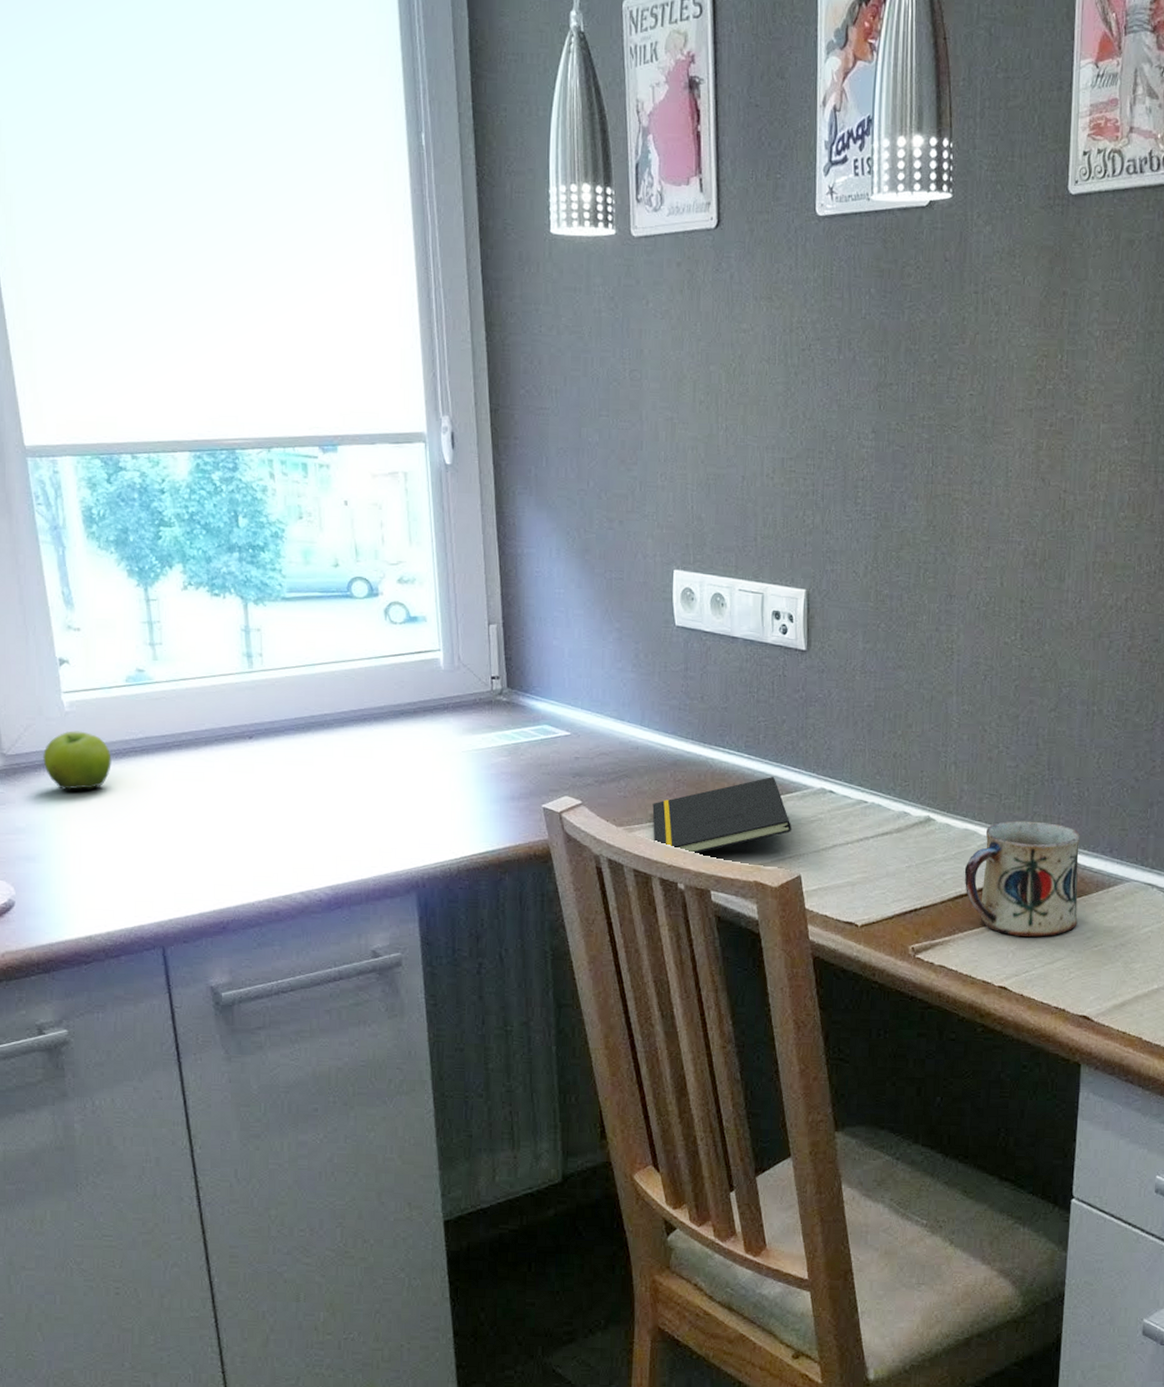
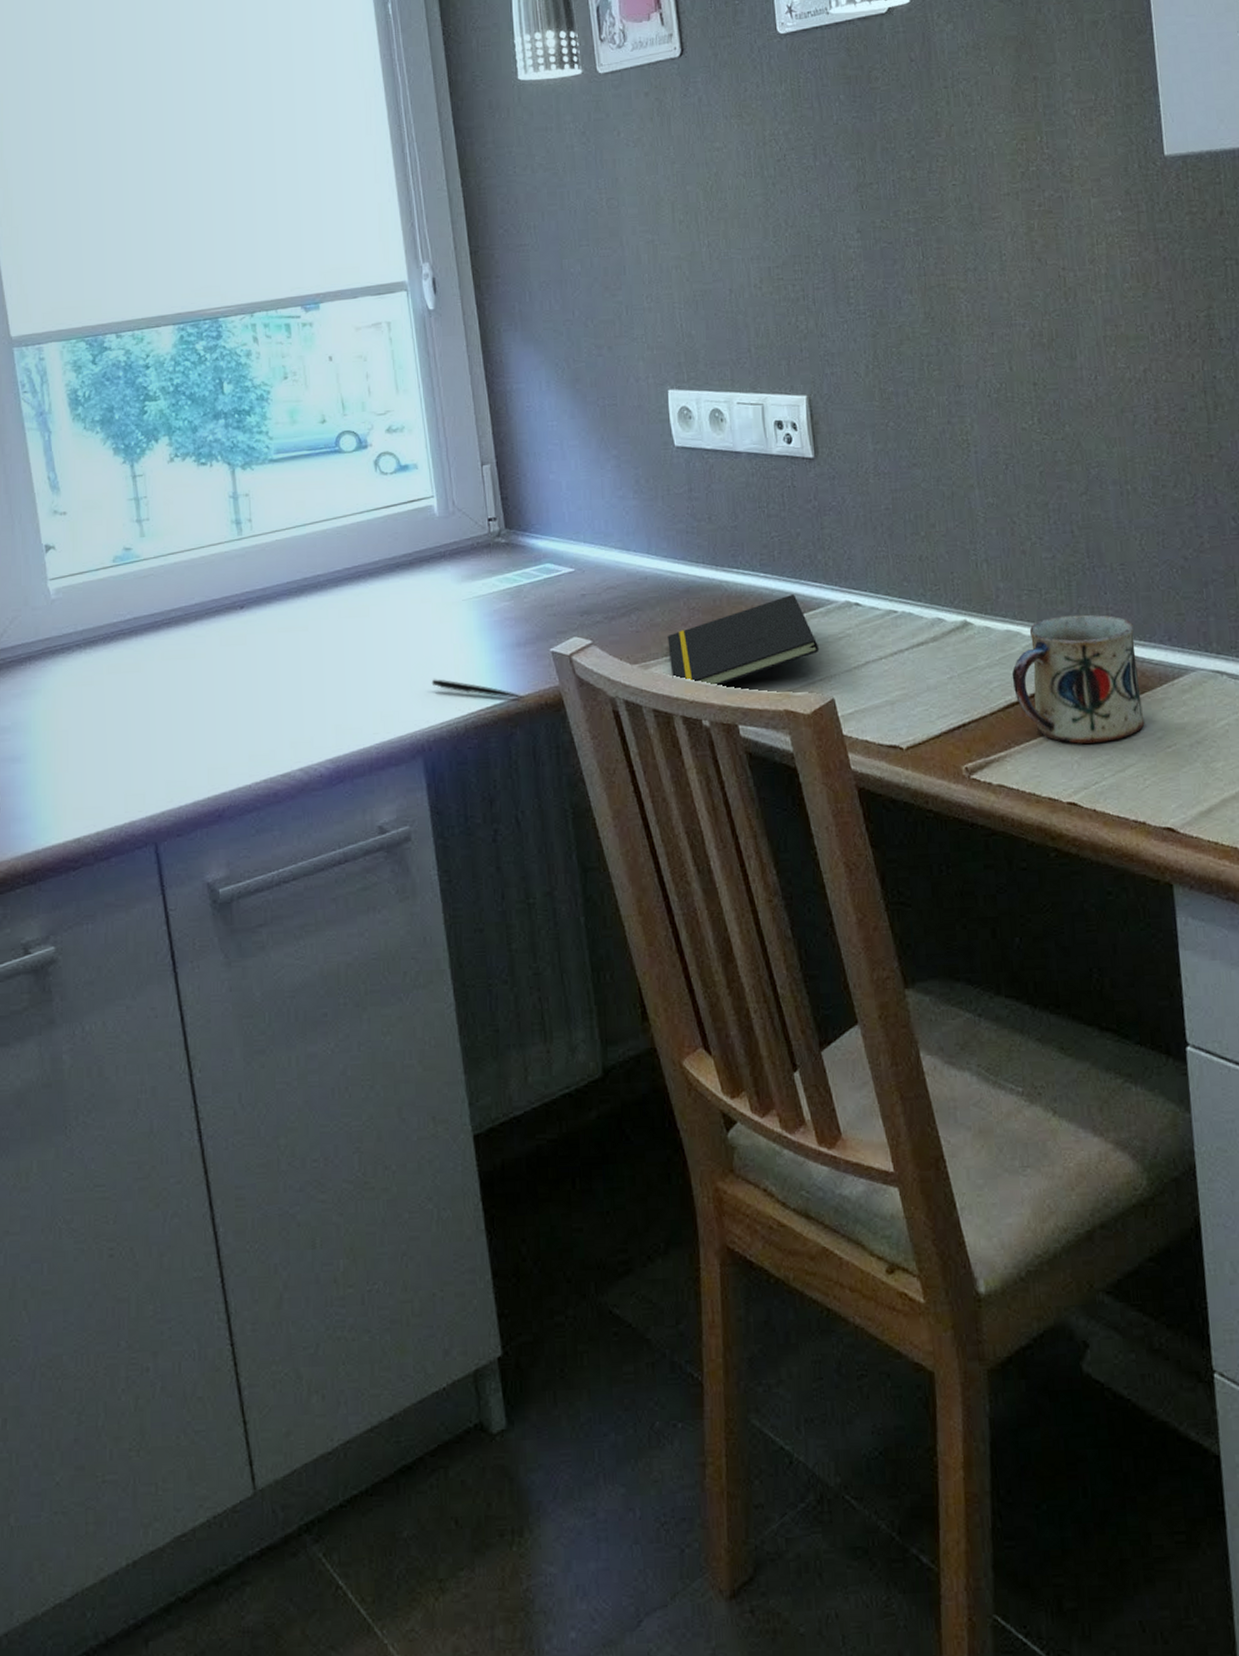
fruit: present [43,731,112,790] -> none [29,618,99,682]
pen: none [428,822,515,847] -> present [431,679,524,698]

